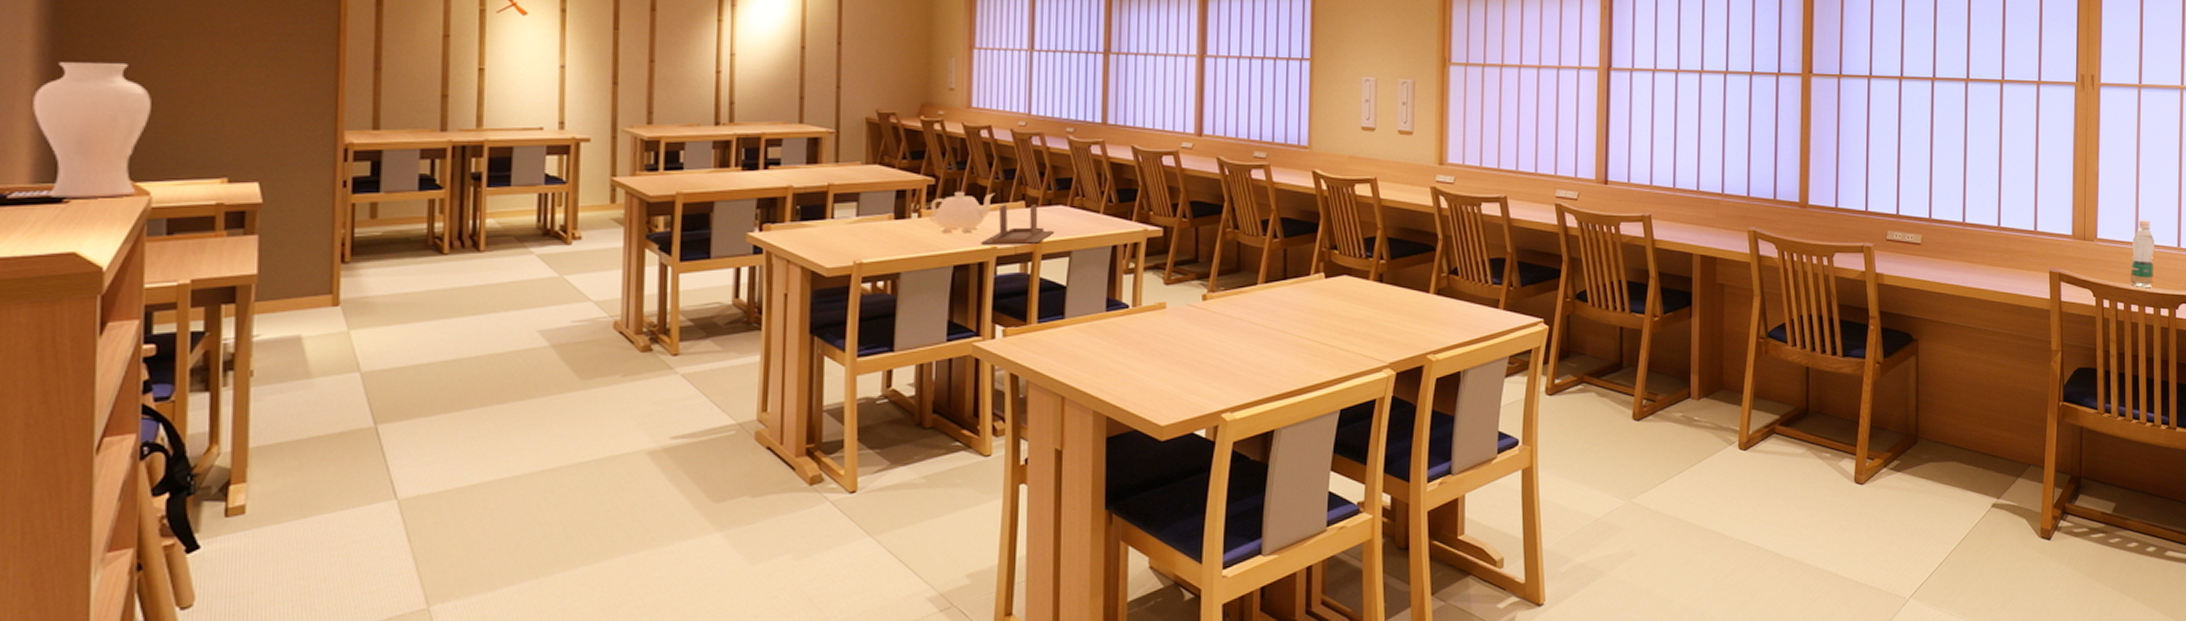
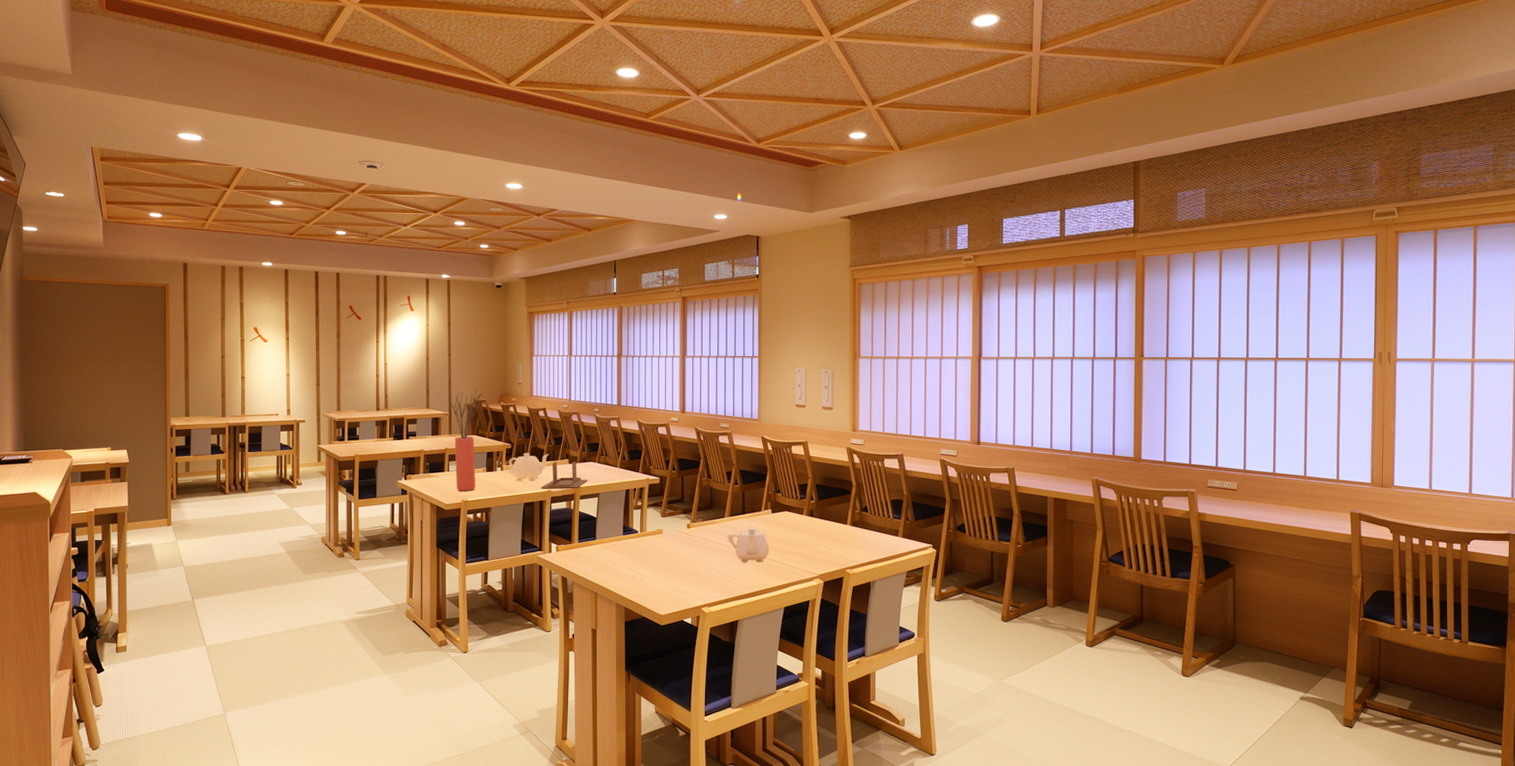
vase: present [33,62,151,198] -> none [12,379,70,460]
vase: none [838,95,890,249] -> present [450,389,481,491]
teapot: none [1260,298,1321,348] -> present [727,527,769,562]
bottle: present [2131,220,2155,288] -> none [1425,471,1447,527]

